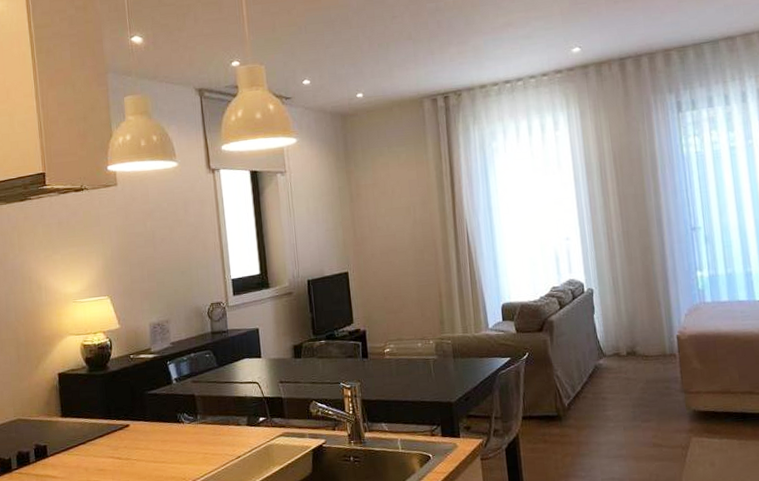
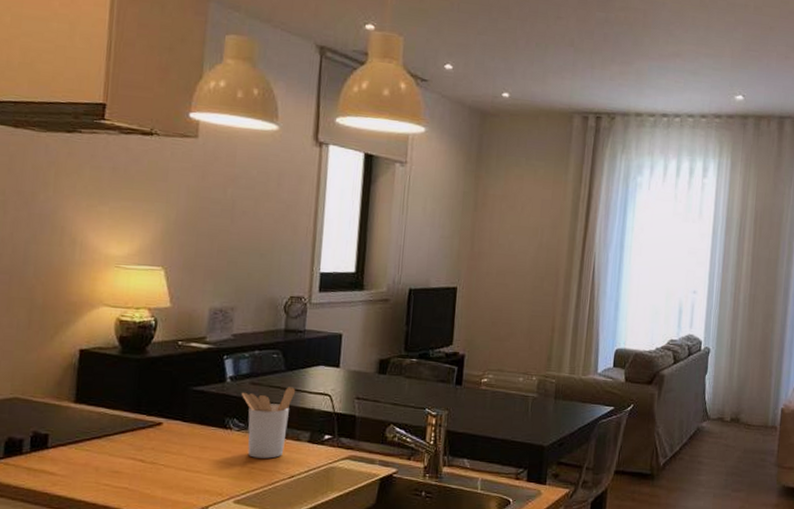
utensil holder: none [186,380,229,445] -> present [241,387,296,459]

